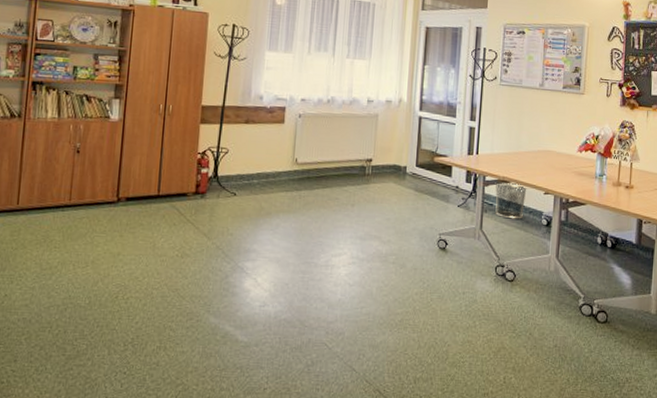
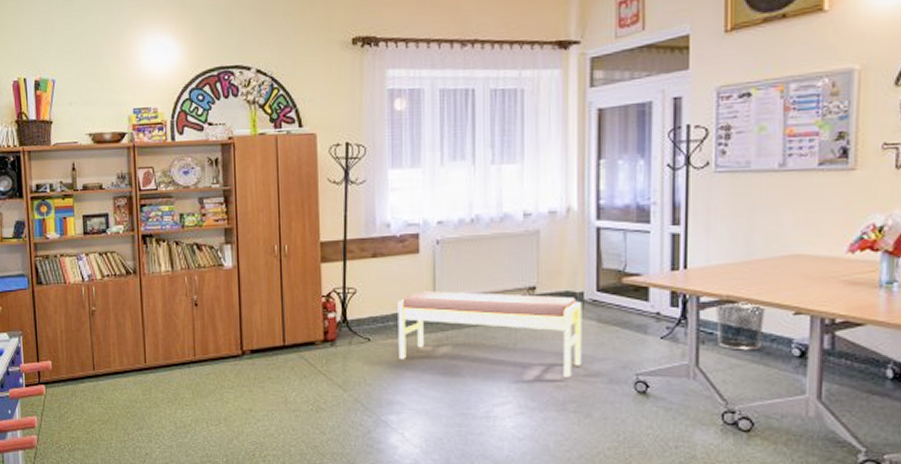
bench: none [259,155,405,234] -> present [397,291,582,377]

